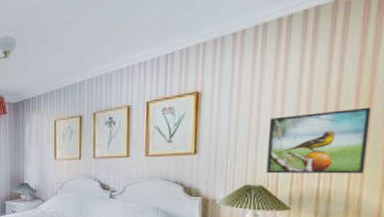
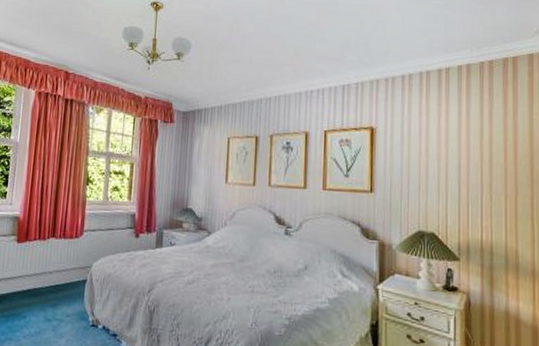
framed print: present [266,107,372,174] -> none [436,162,518,227]

